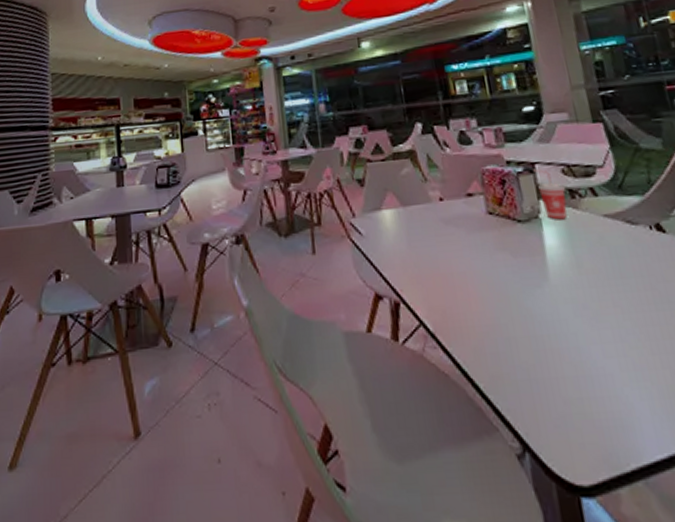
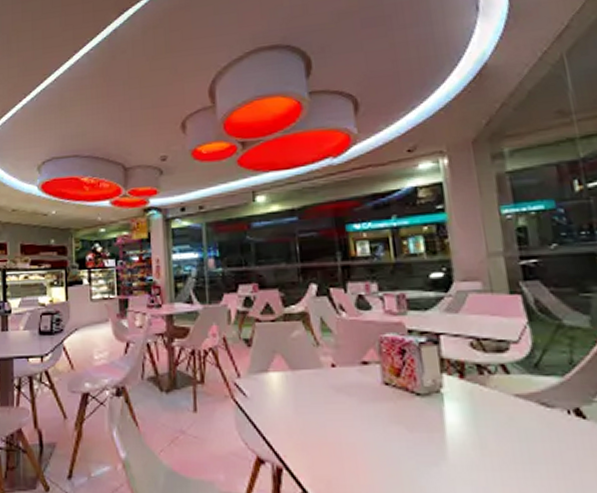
beverage cup: present [532,168,567,220] -> none [436,340,473,396]

